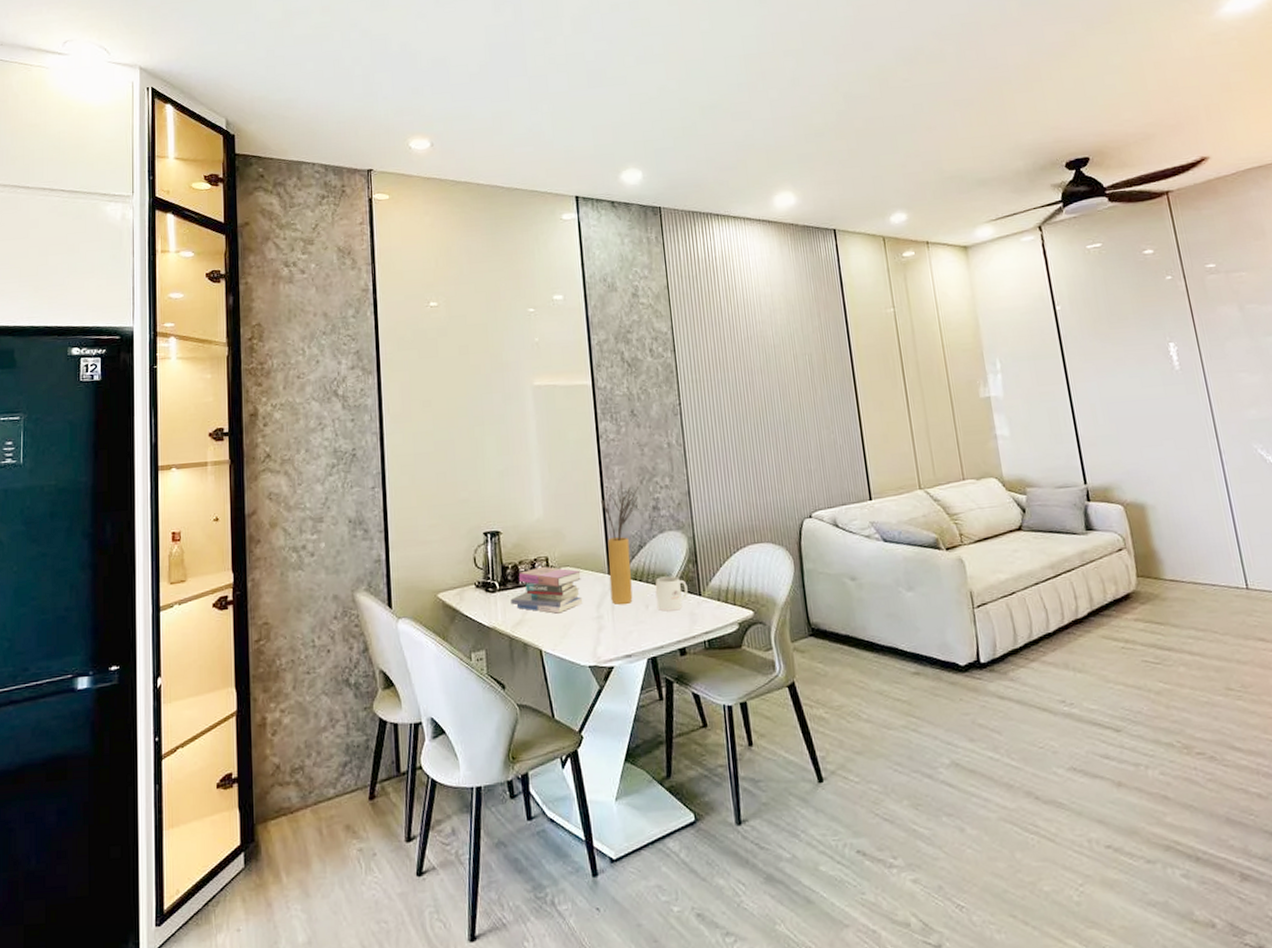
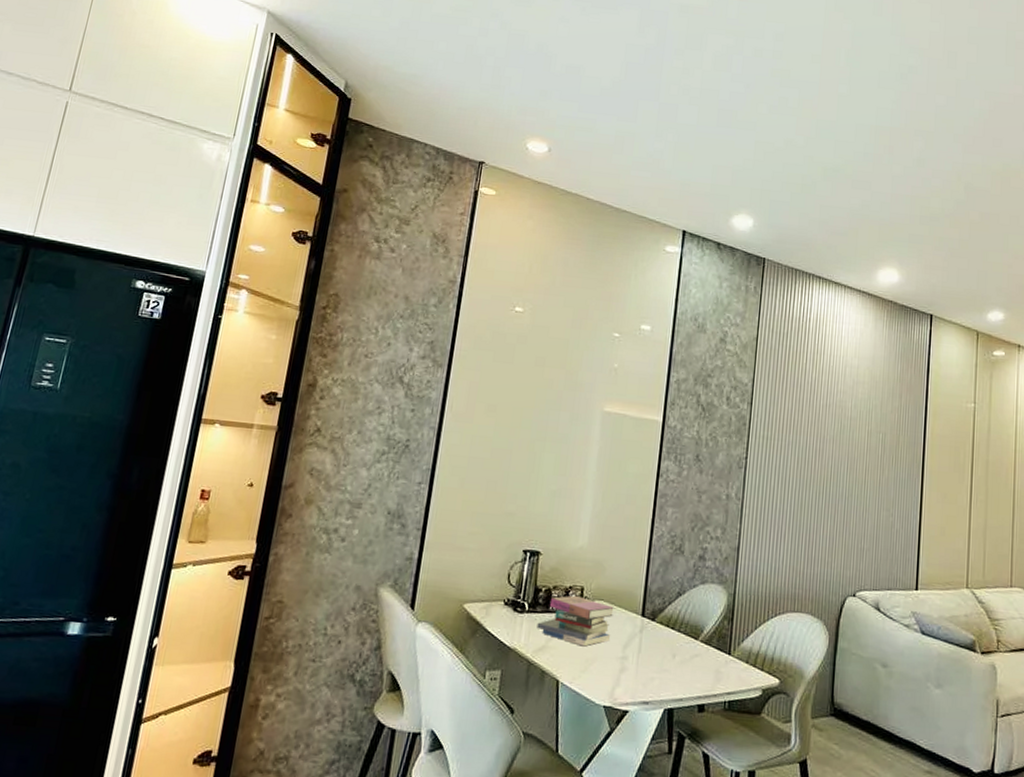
vase: present [601,480,638,605] -> none [639,523,689,650]
mug: present [655,576,688,612] -> none [684,628,719,666]

